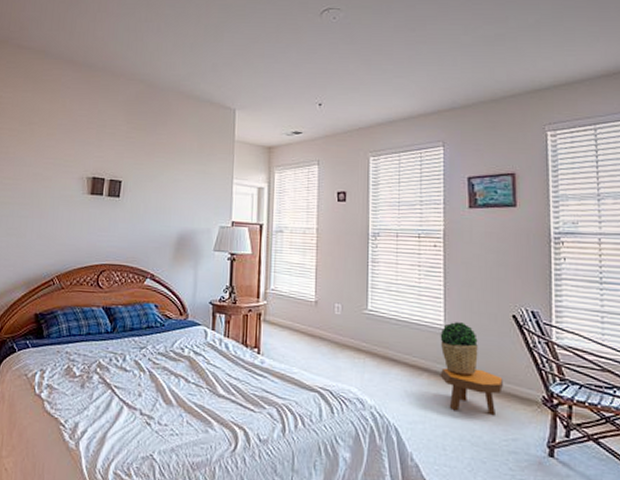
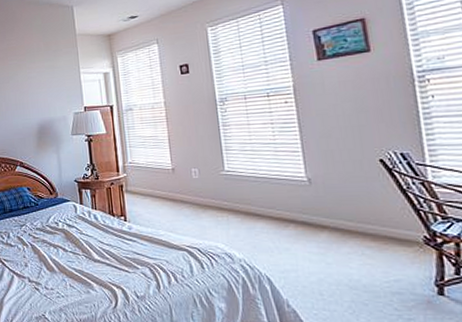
potted plant: present [440,322,478,375] -> none [302,172,347,223]
footstool: present [440,367,503,415] -> none [307,215,378,258]

